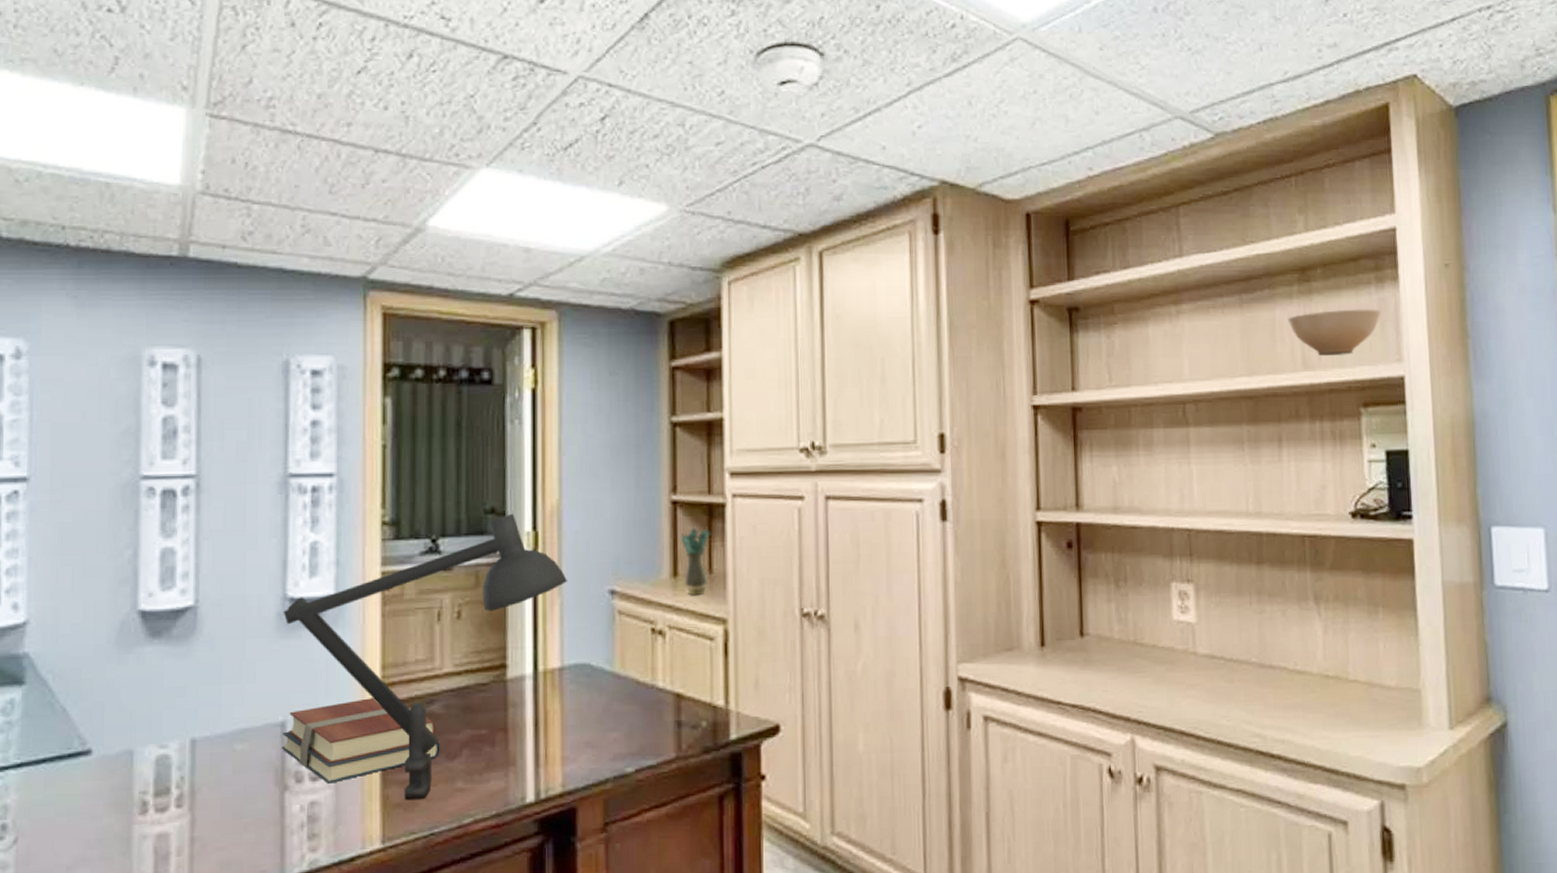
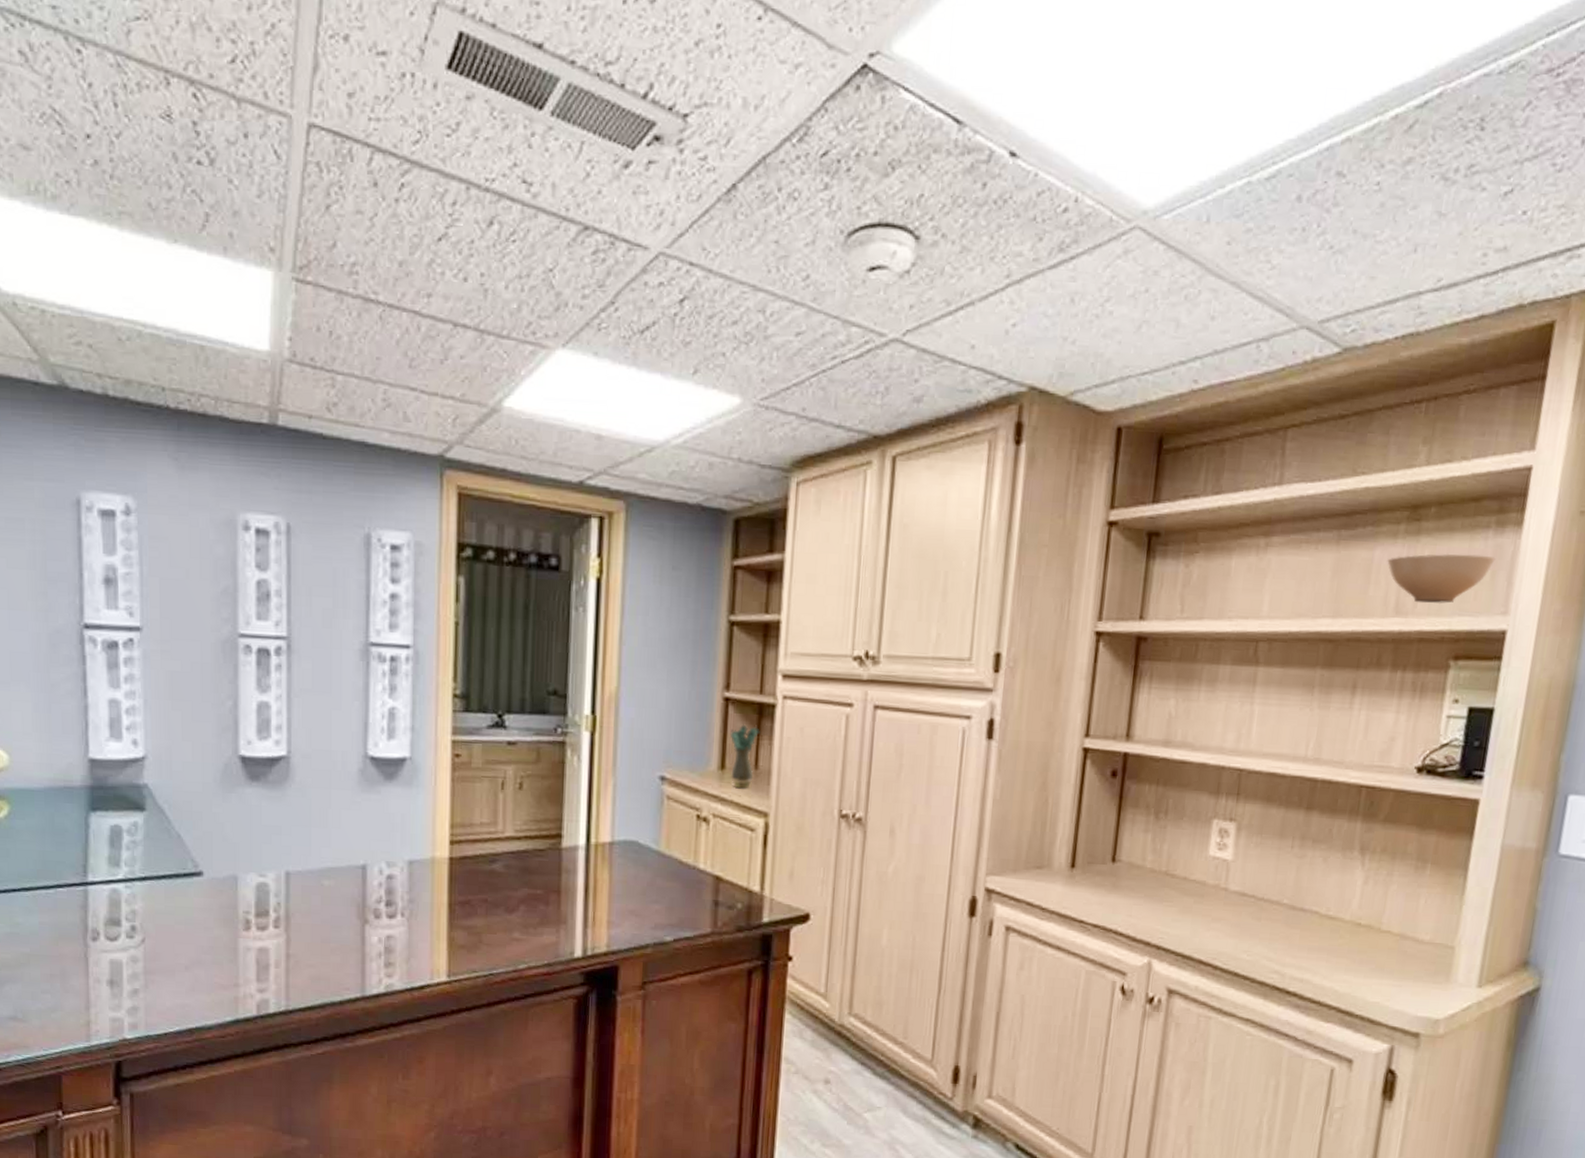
books: present [282,698,440,784] -> none [363,852,500,922]
desk lamp: present [283,513,568,799] -> none [364,696,622,944]

